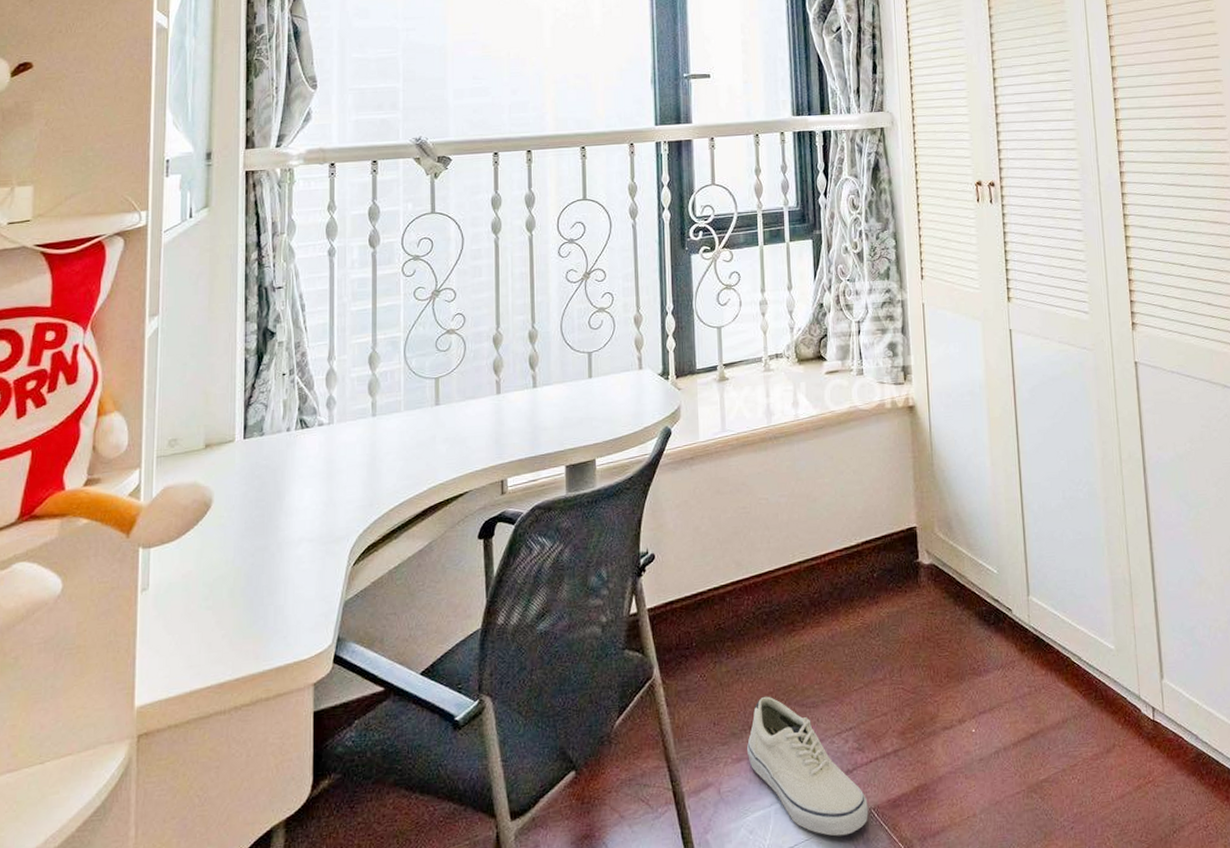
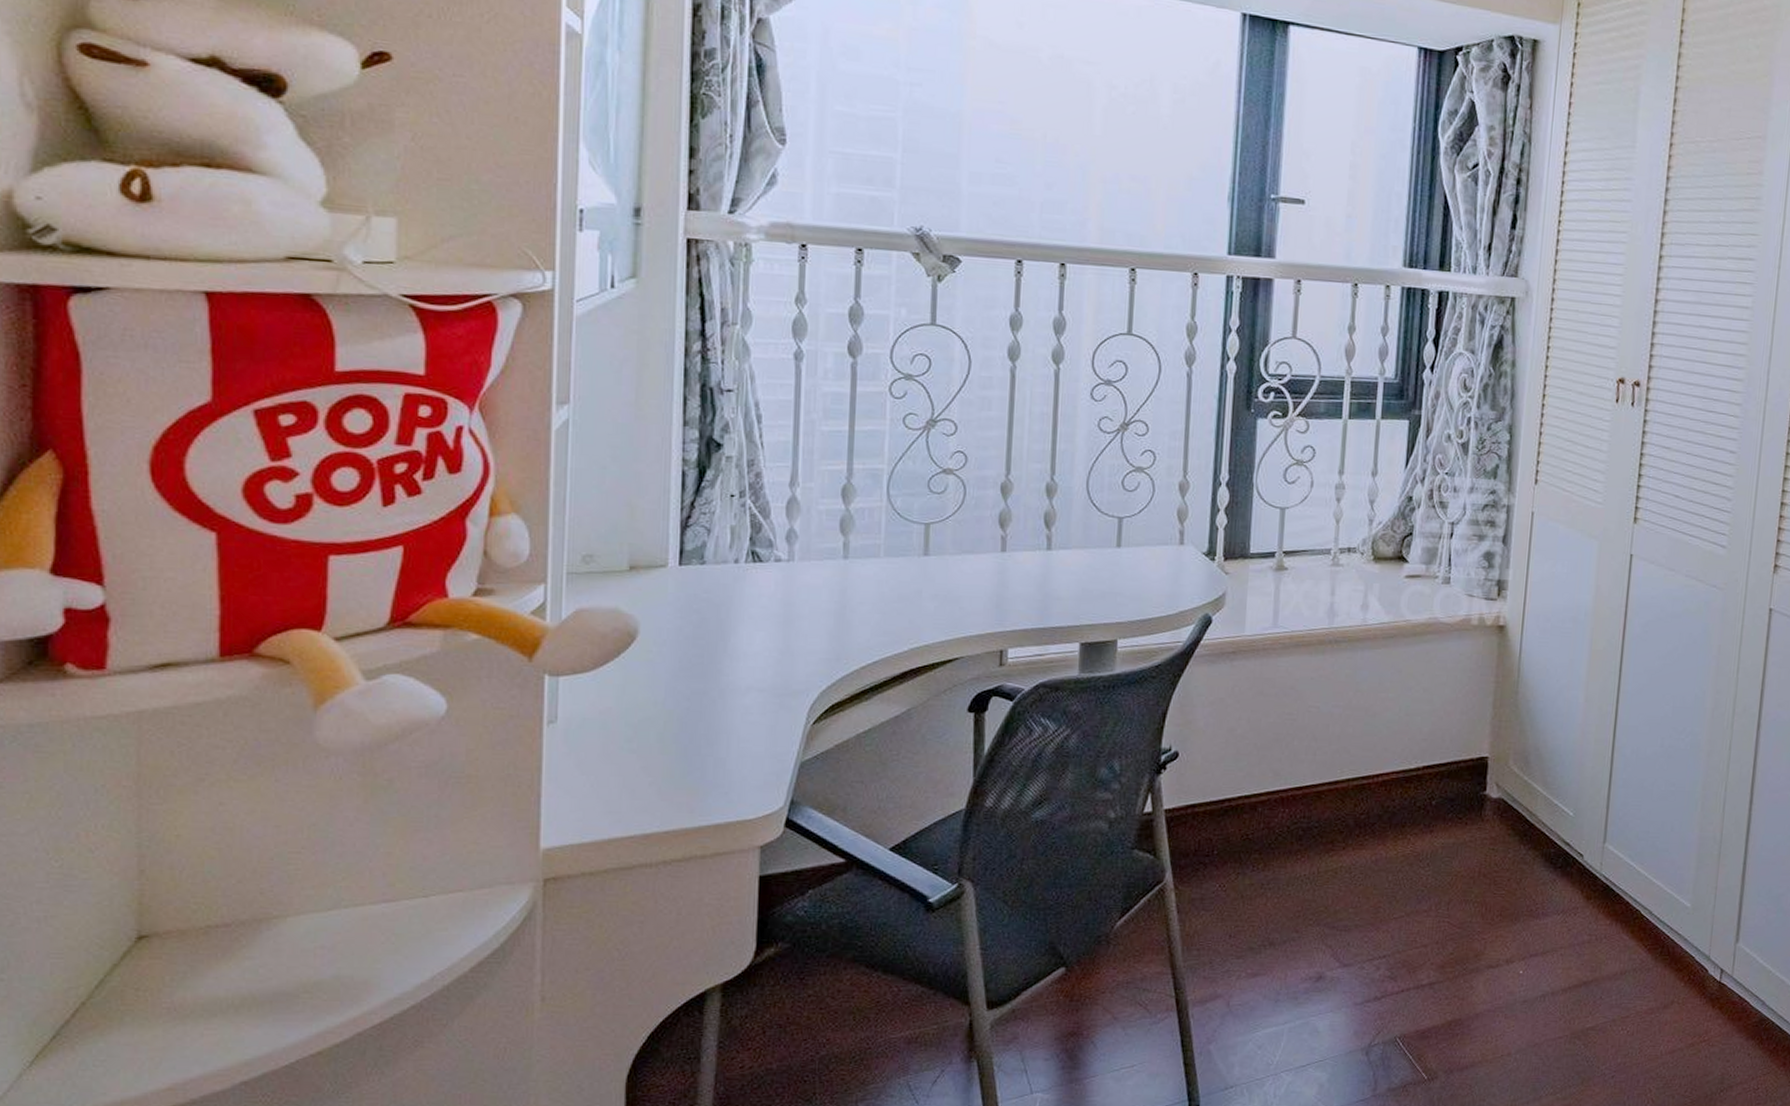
shoe: present [747,696,868,836] -> none [1264,914,1394,1060]

